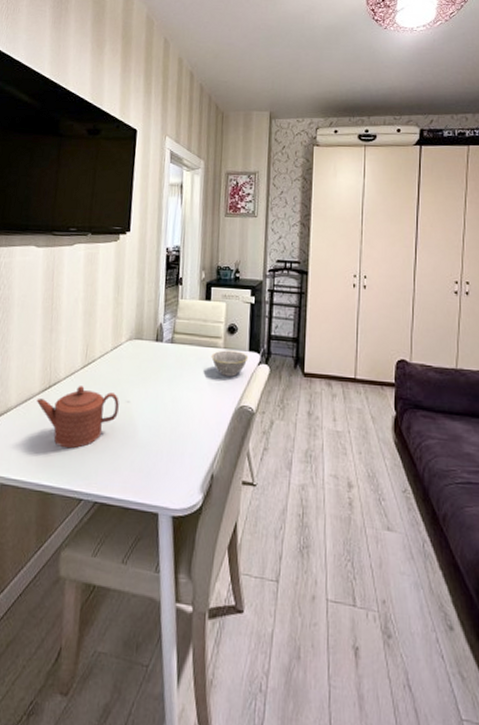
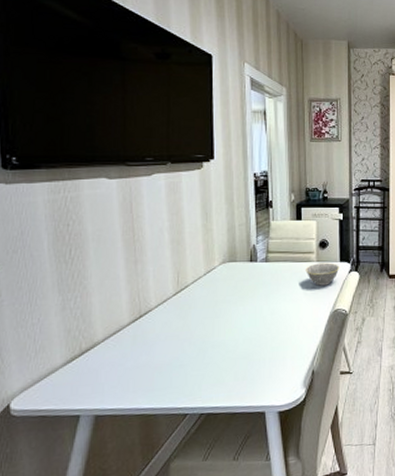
teapot: present [36,386,119,449] -> none [126,311,217,372]

